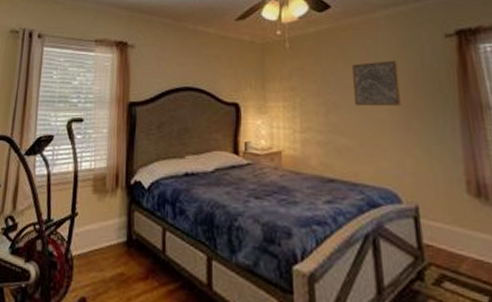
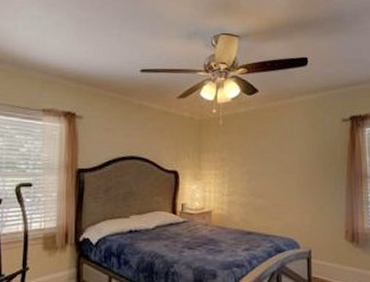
wall art: present [351,60,402,106] -> none [271,138,307,175]

